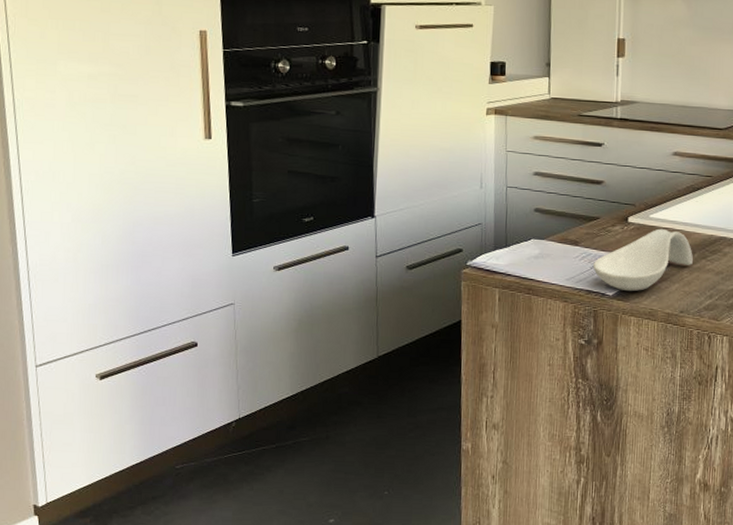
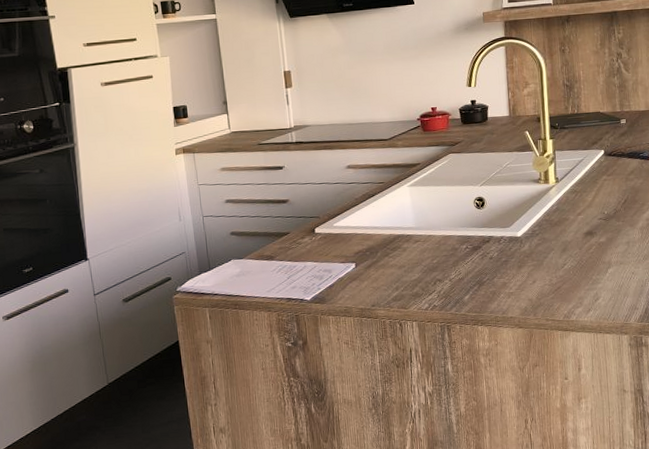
spoon rest: present [593,228,694,291] -> none [290,234,378,294]

